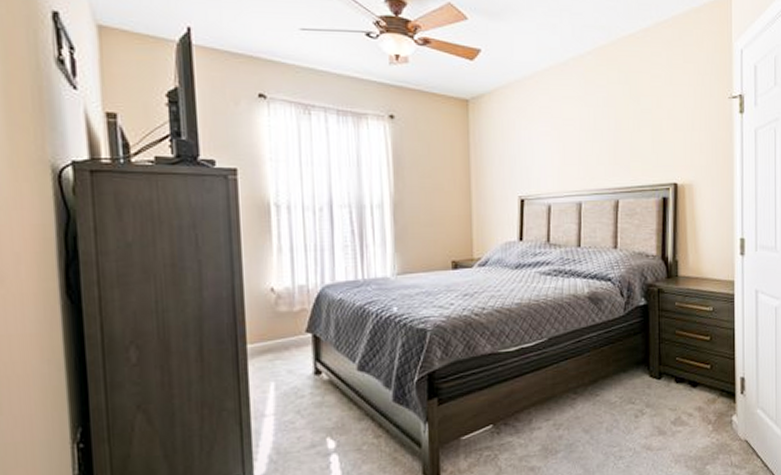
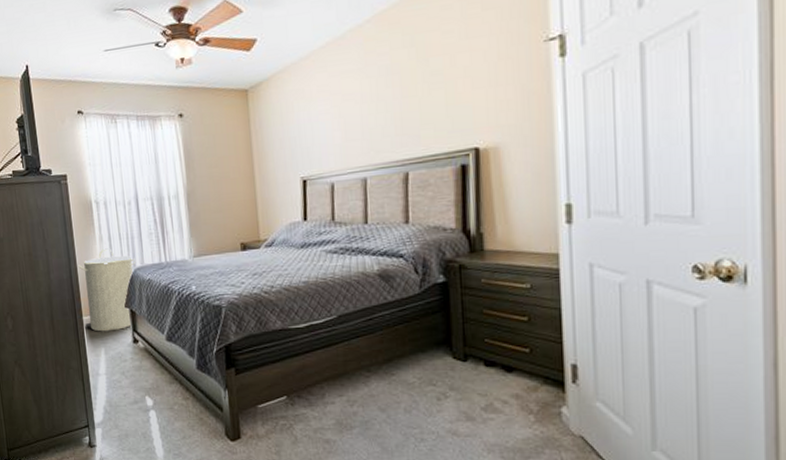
laundry hamper: none [245,261,326,363] -> present [78,248,137,332]

